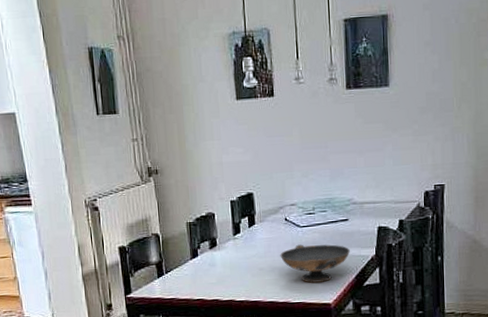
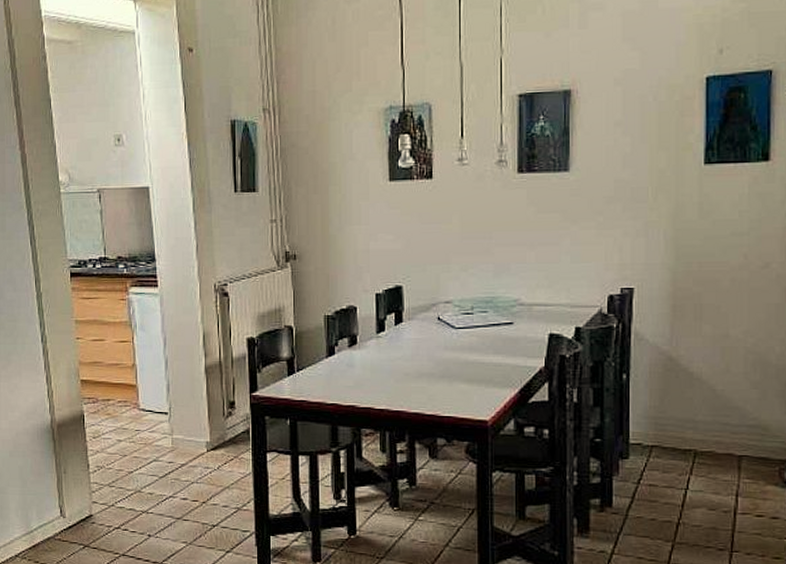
decorative bowl: present [280,244,350,283] -> none [429,348,514,395]

